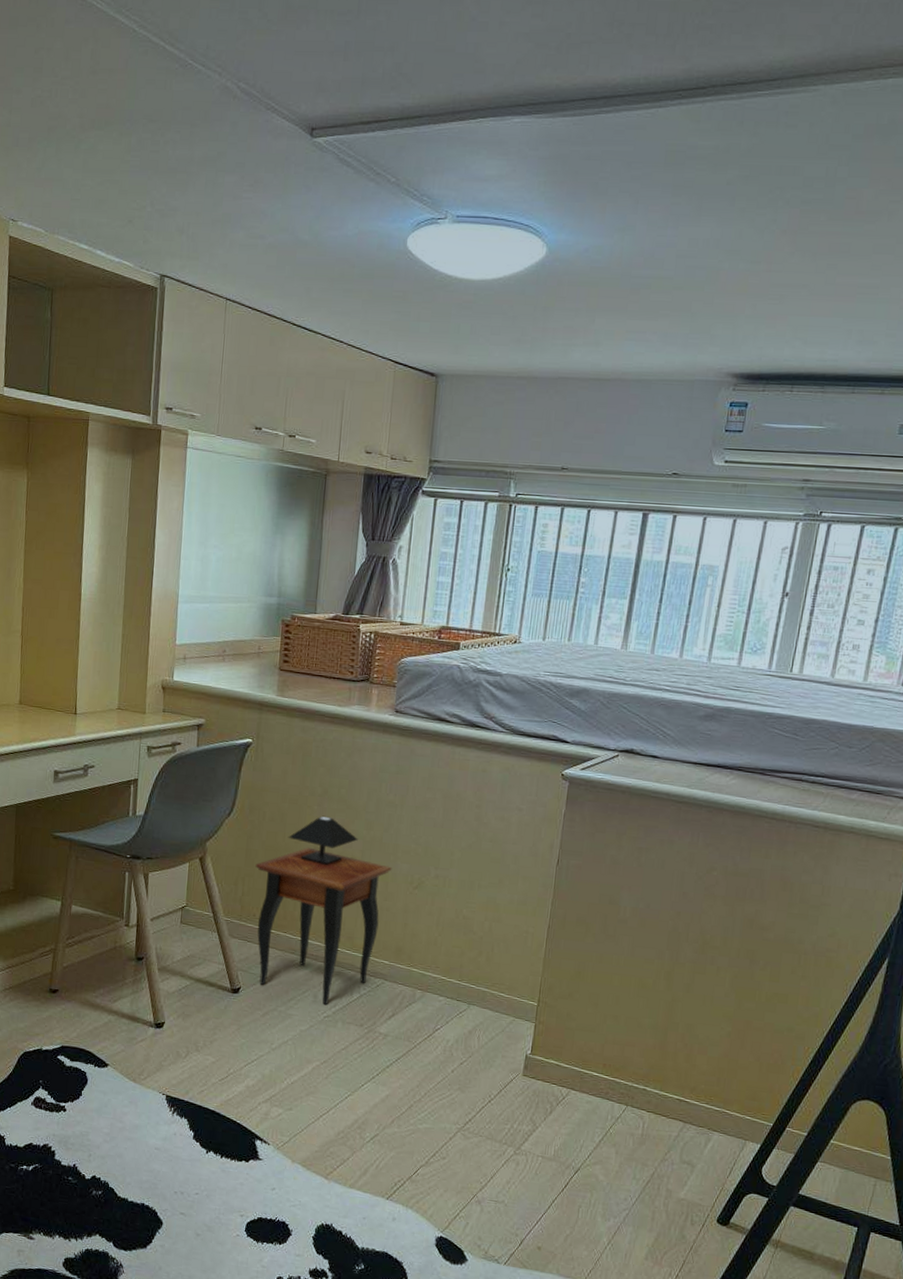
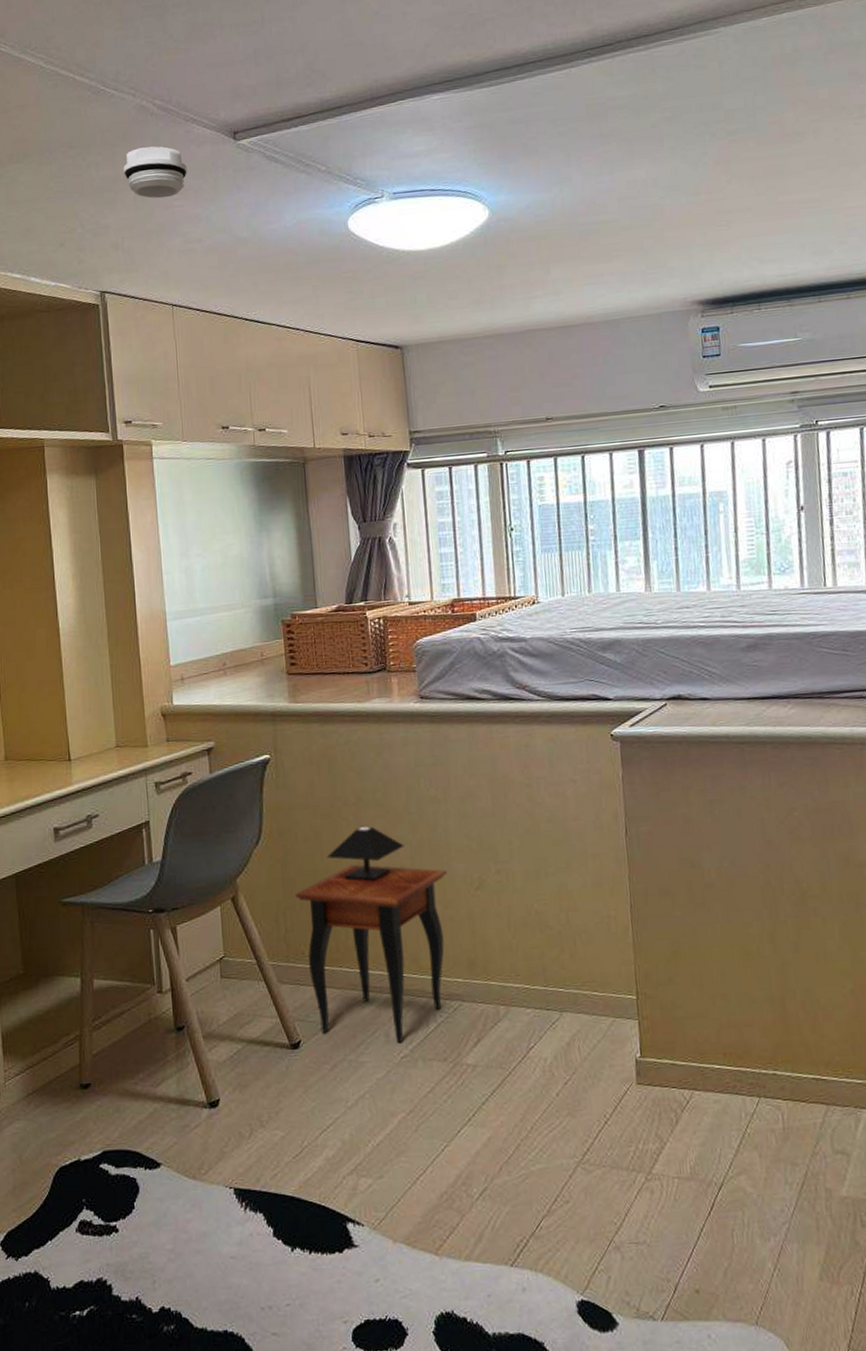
smoke detector: none [199,131,261,188] -> present [123,146,187,199]

